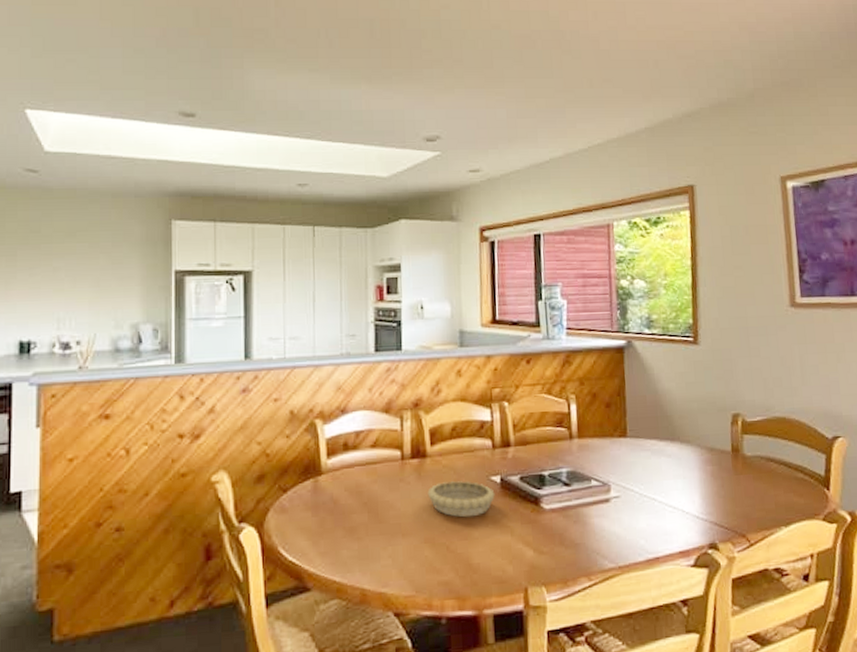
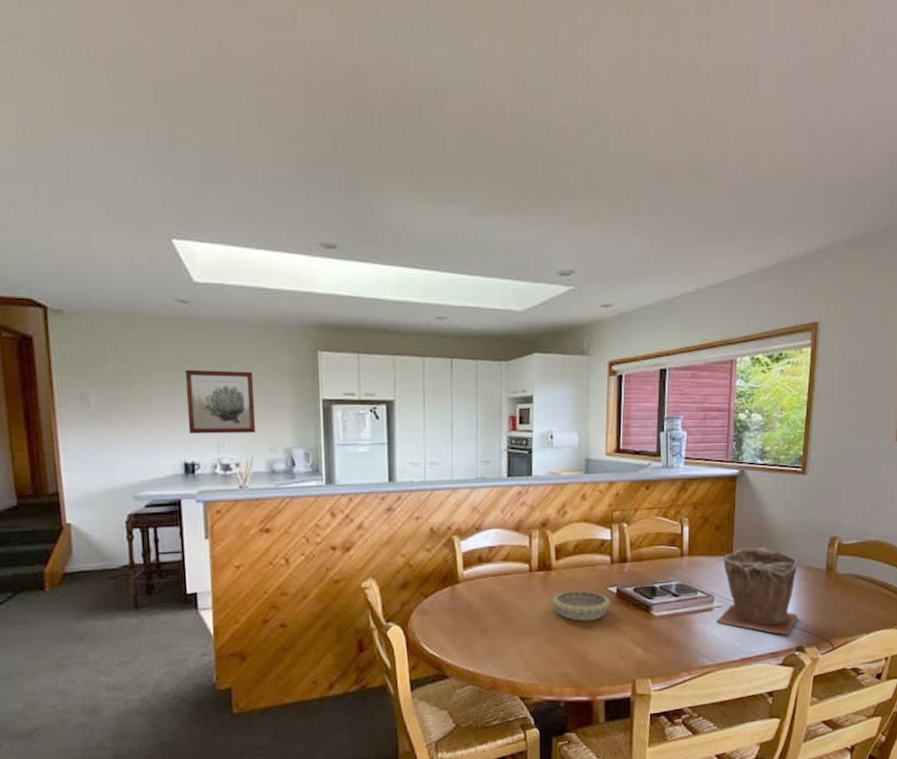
wall art: none [27,240,101,310] -> present [185,369,256,434]
plant pot: none [615,426,707,530] -> present [716,547,798,635]

